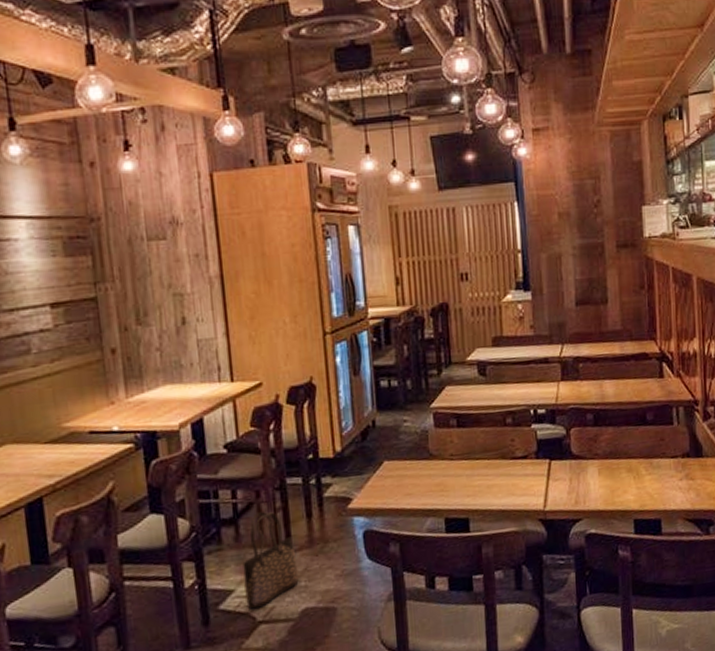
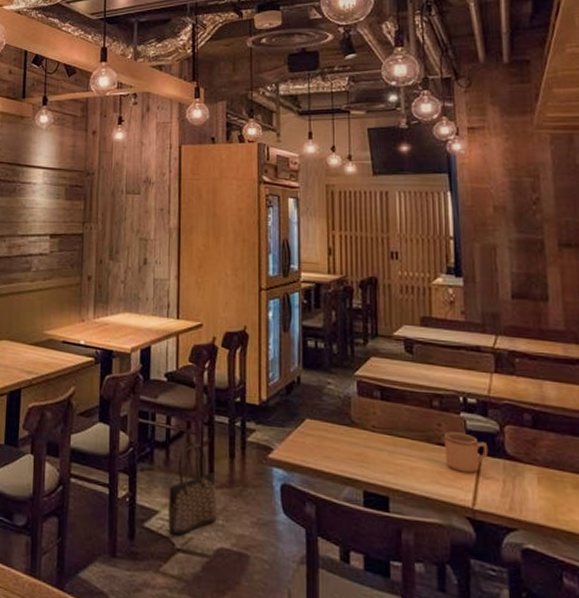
mug: none [518,443,557,480] -> present [444,431,489,473]

